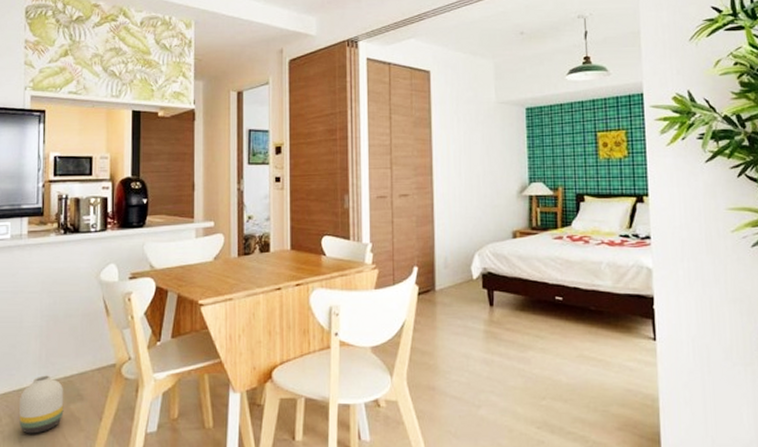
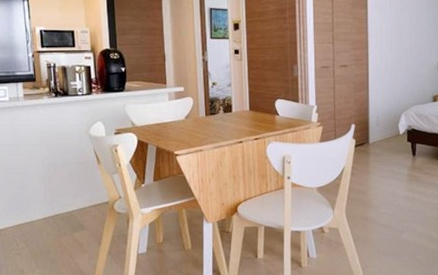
vase: present [19,375,64,434] -> none [32,211,69,256]

